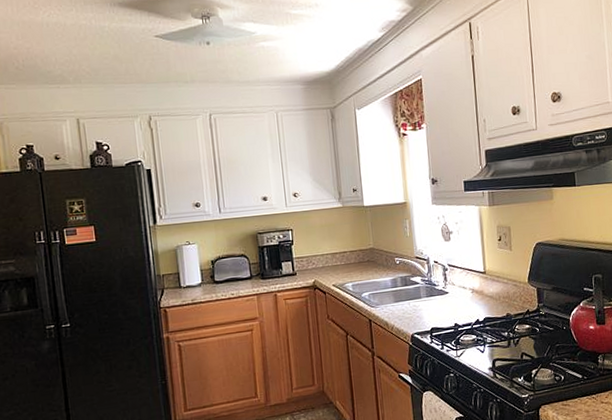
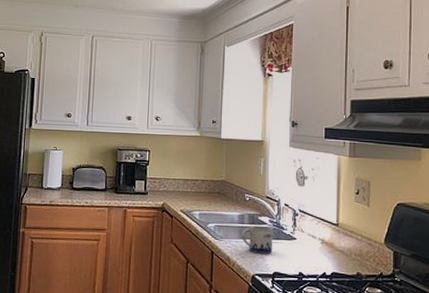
mug: none [396,286,428,313] -> present [242,225,273,254]

